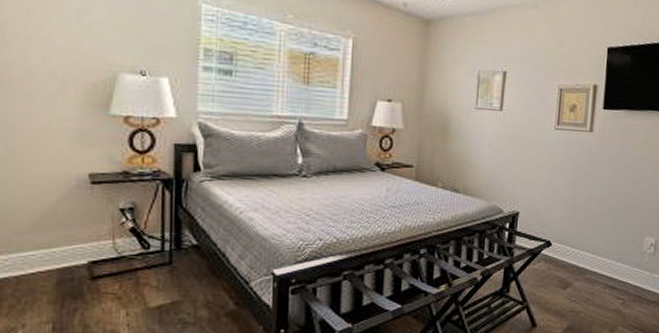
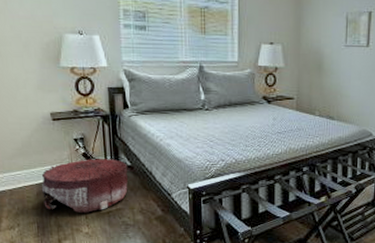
pouf: none [66,235,193,309] -> present [41,159,128,214]

